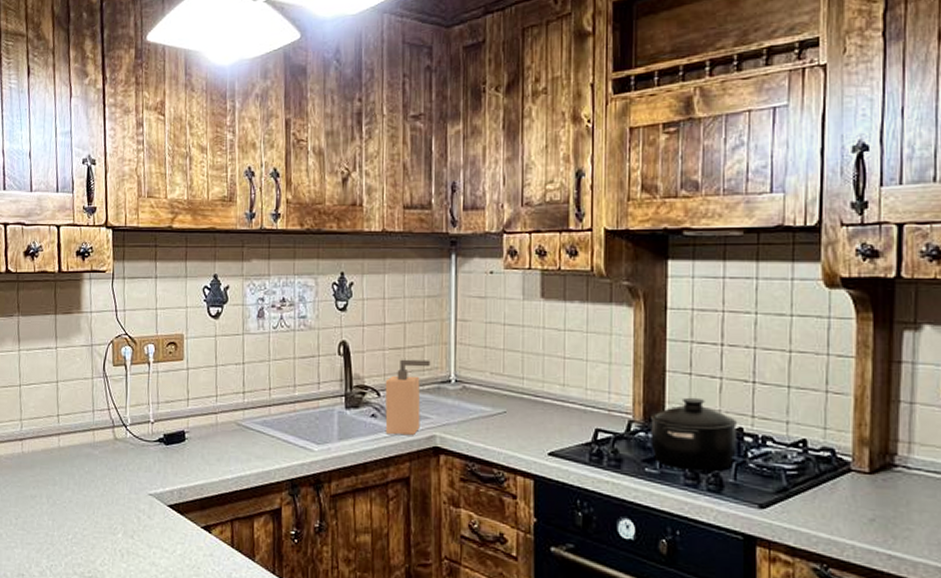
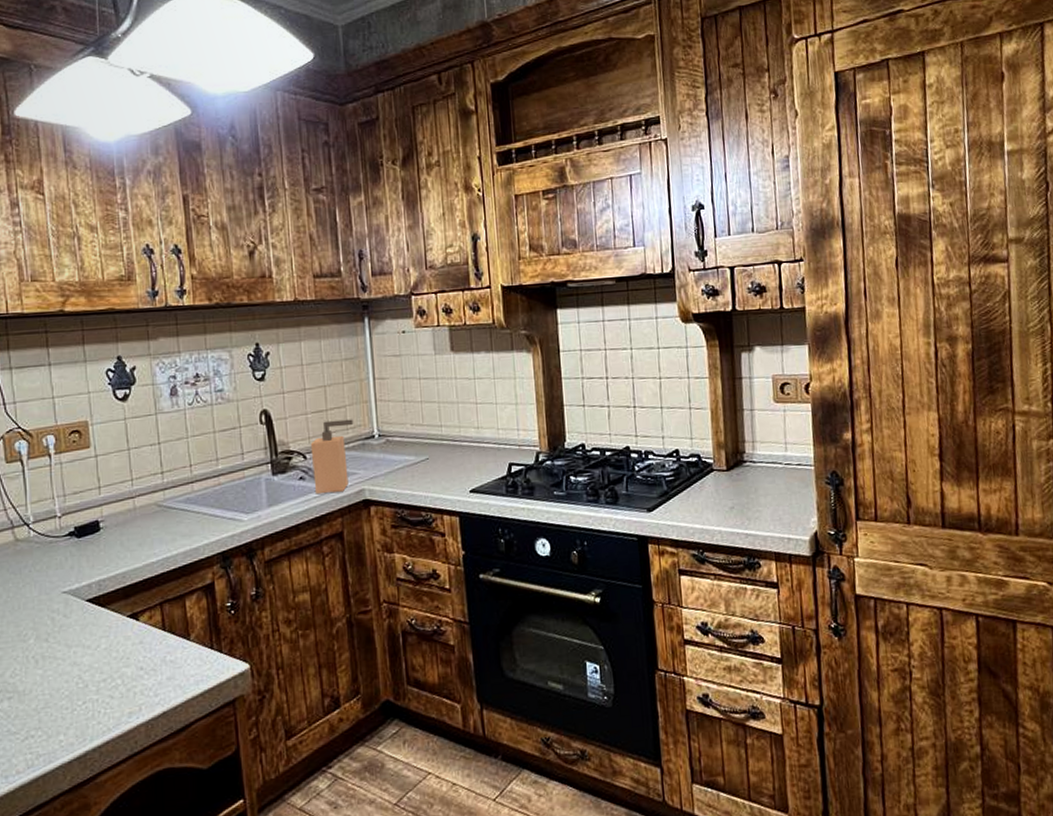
saucepan: present [651,397,738,472] -> none [555,425,626,489]

